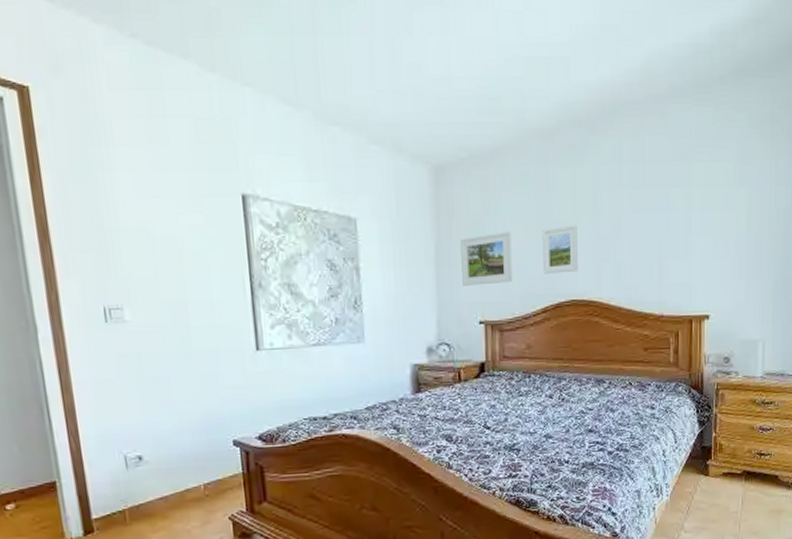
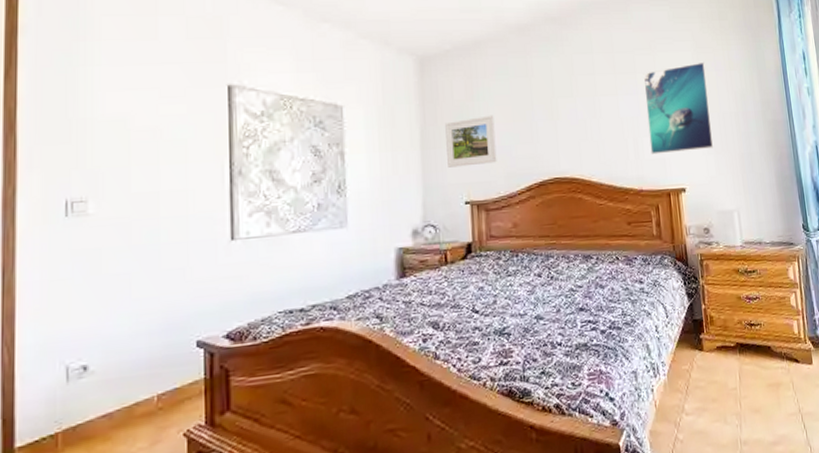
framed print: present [542,225,578,274] -> none [523,108,559,154]
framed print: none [676,176,747,278] -> present [643,63,714,155]

